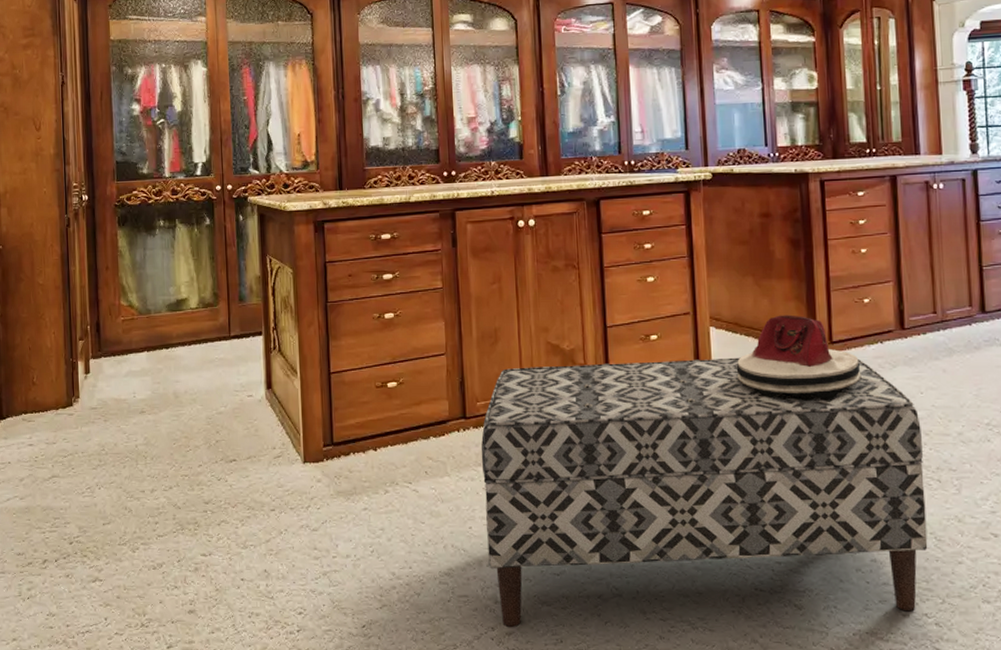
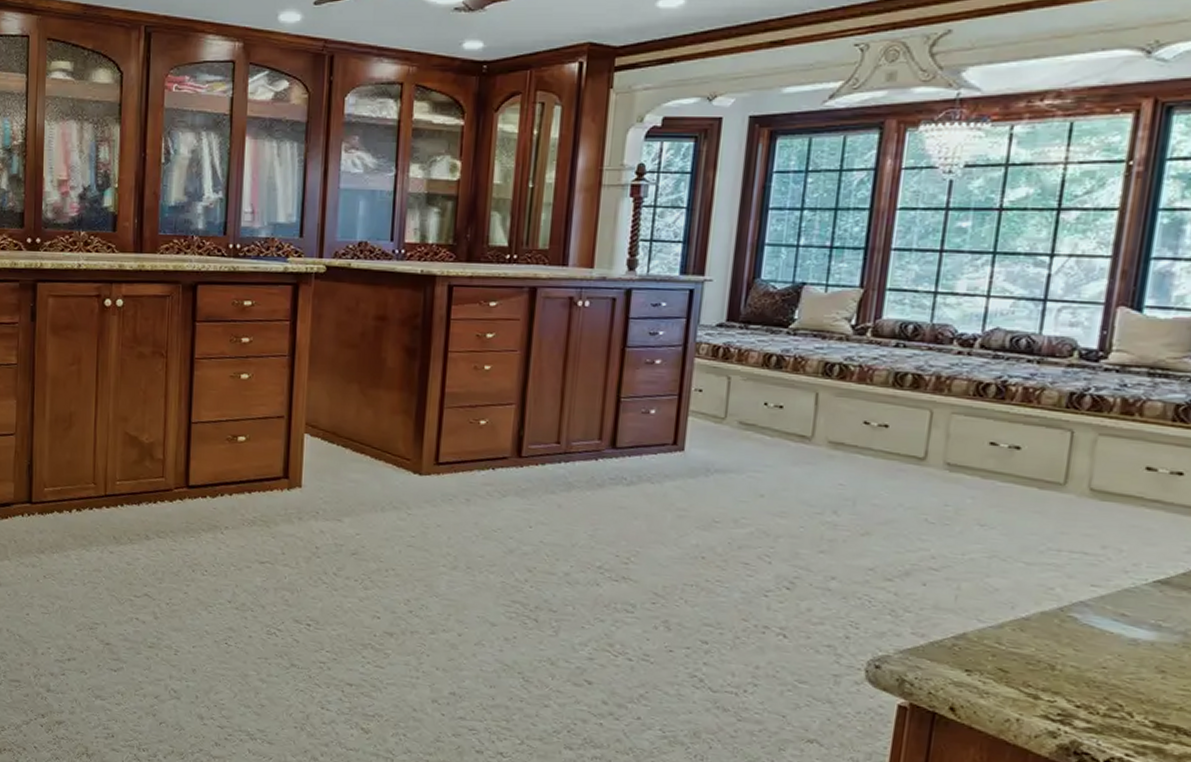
bench: present [481,357,928,628] -> none [44,456,525,749]
handbag: present [736,315,862,399] -> none [328,428,466,524]

